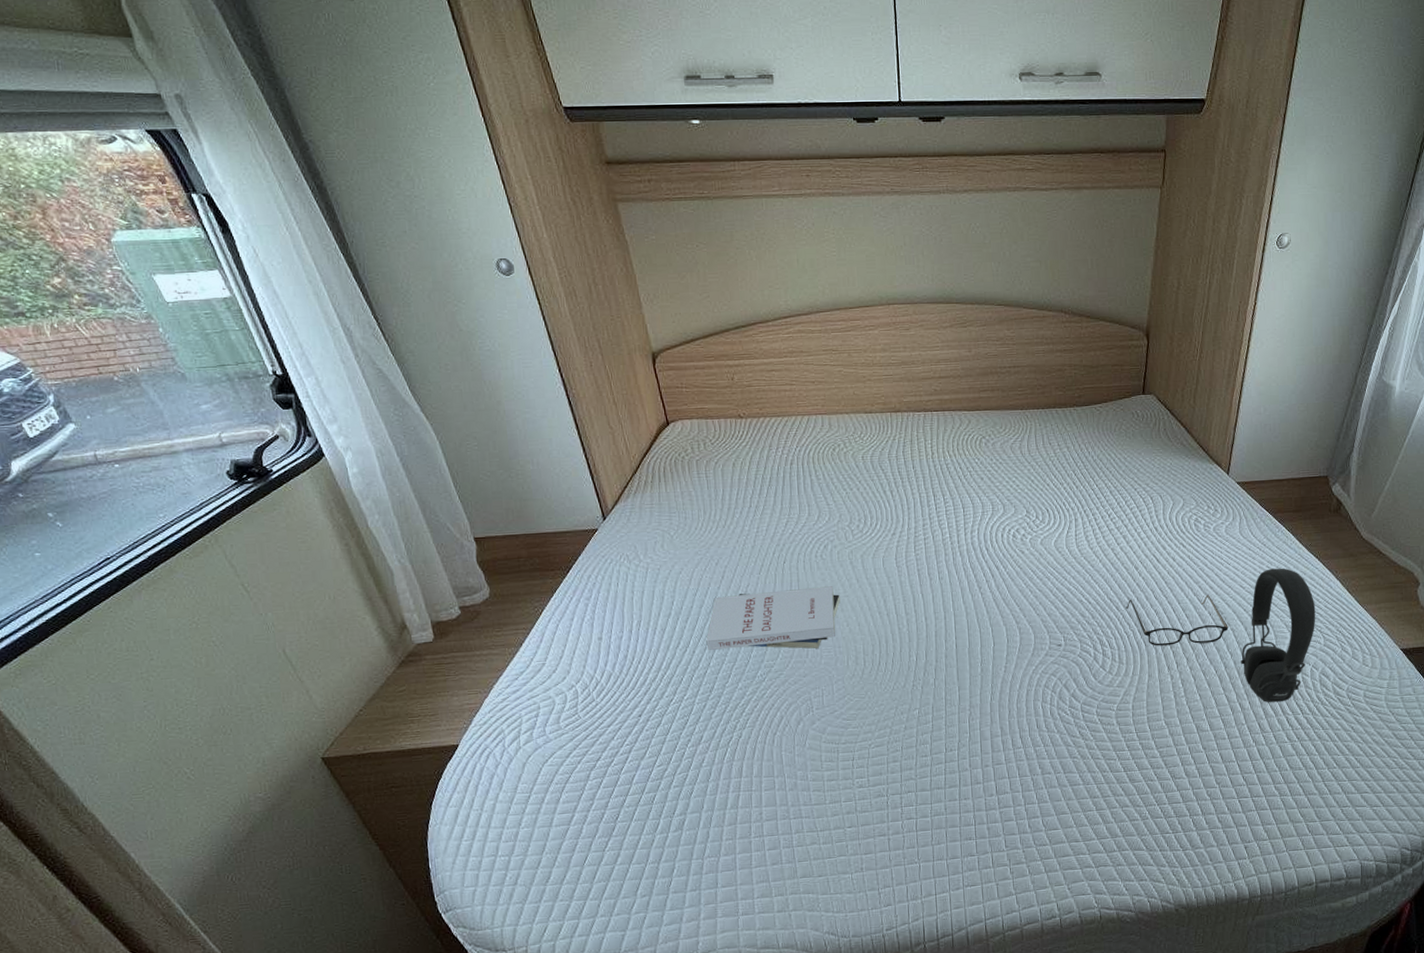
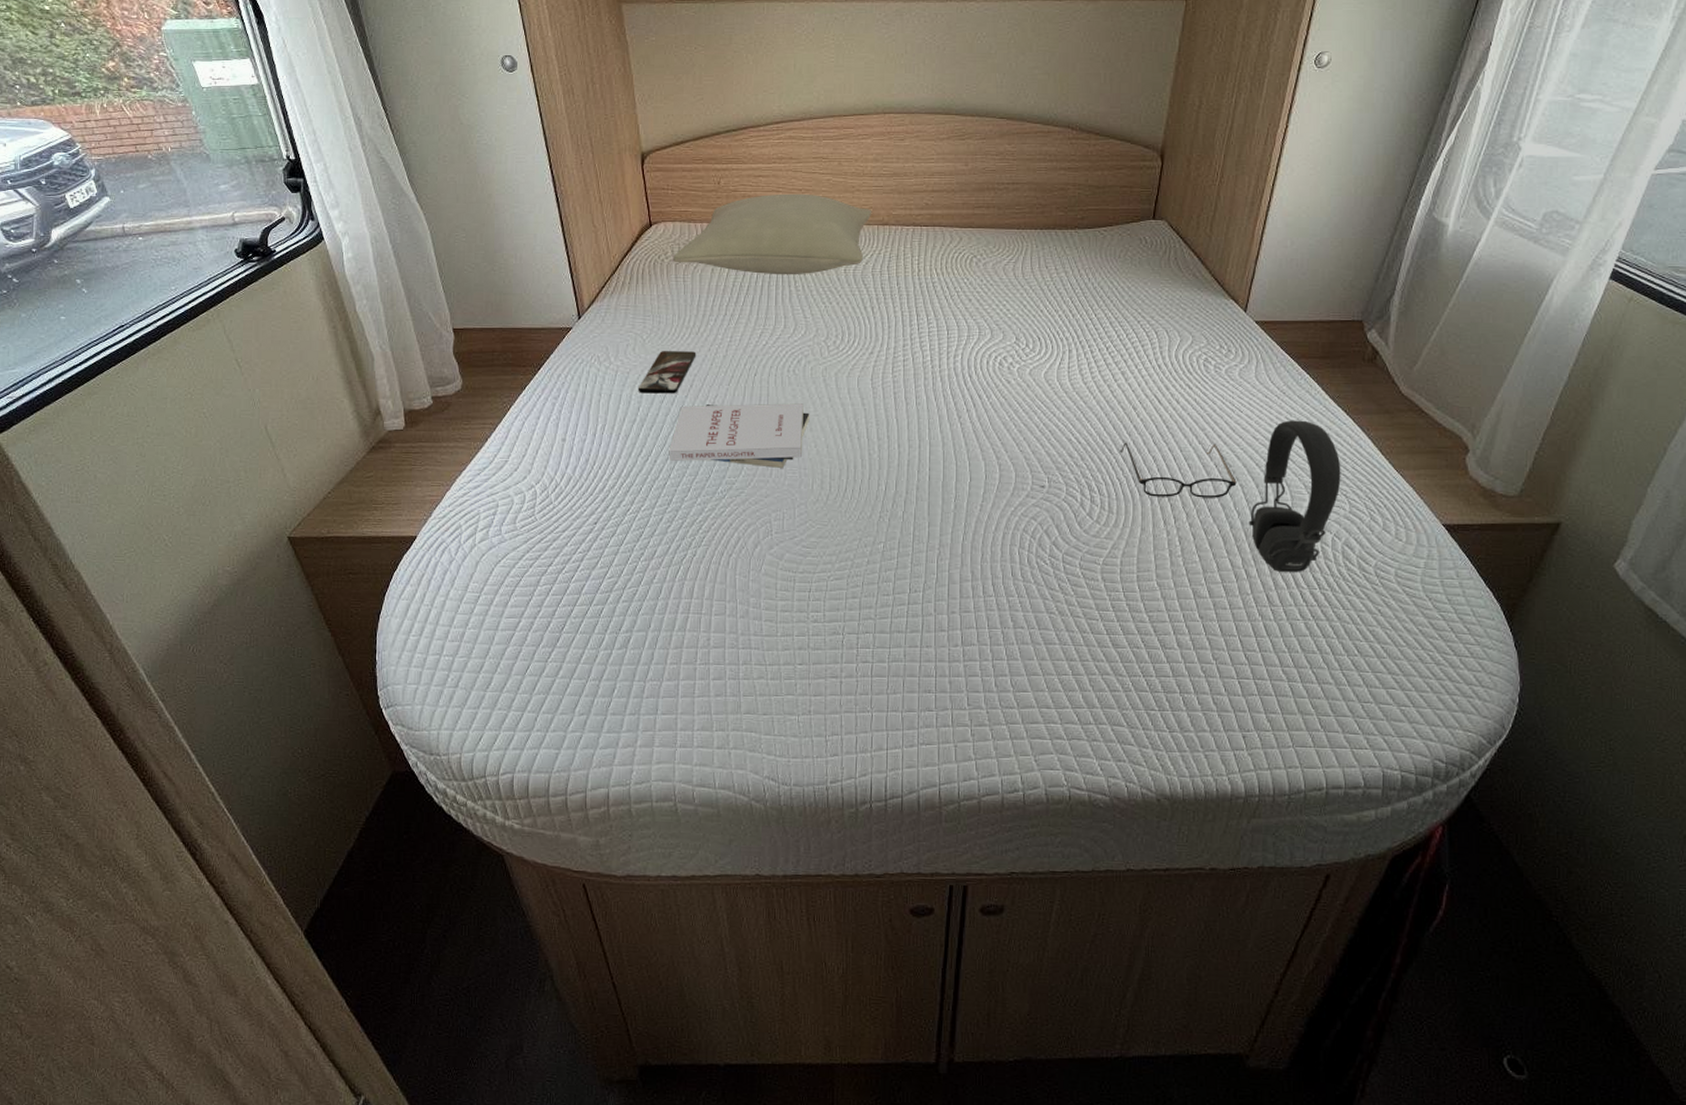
smartphone: none [670,544,725,588] -> present [637,351,697,394]
pillow: none [692,385,884,466] -> present [672,193,872,275]

